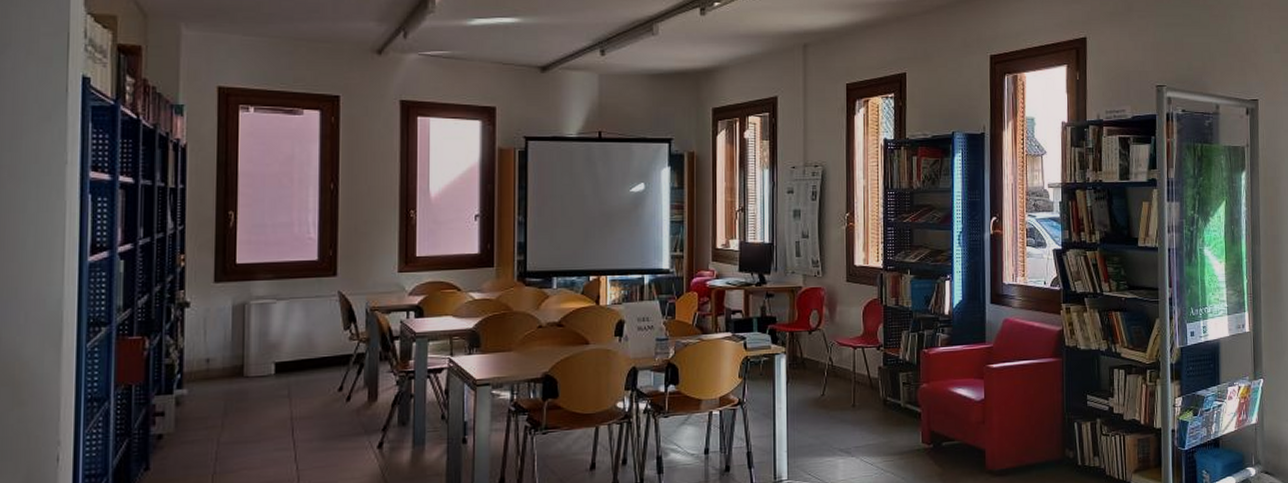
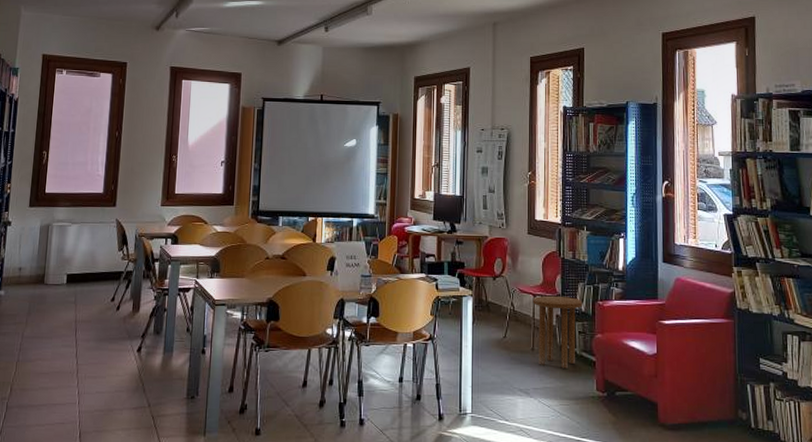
side table: none [853,346,907,423] -> present [532,295,583,369]

